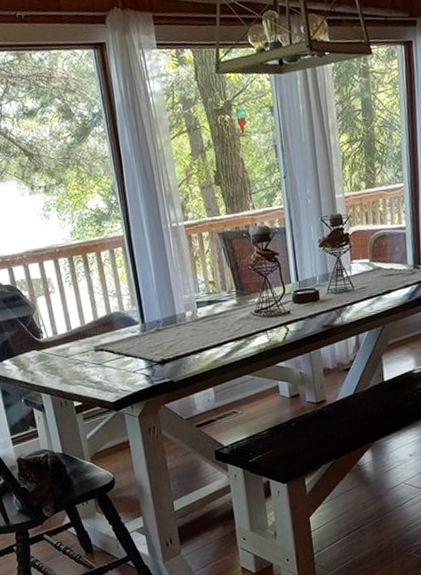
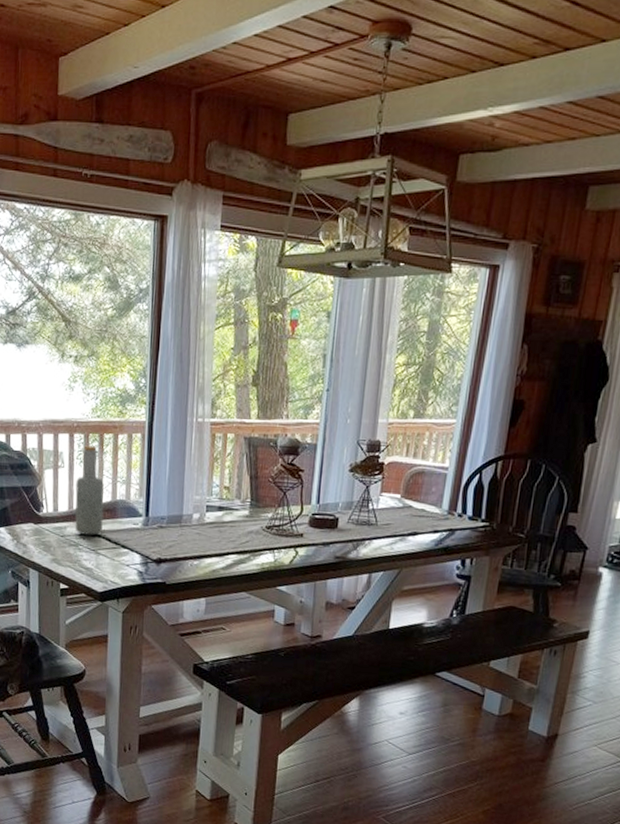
bottle: none [69,266,104,352] -> present [75,445,104,535]

